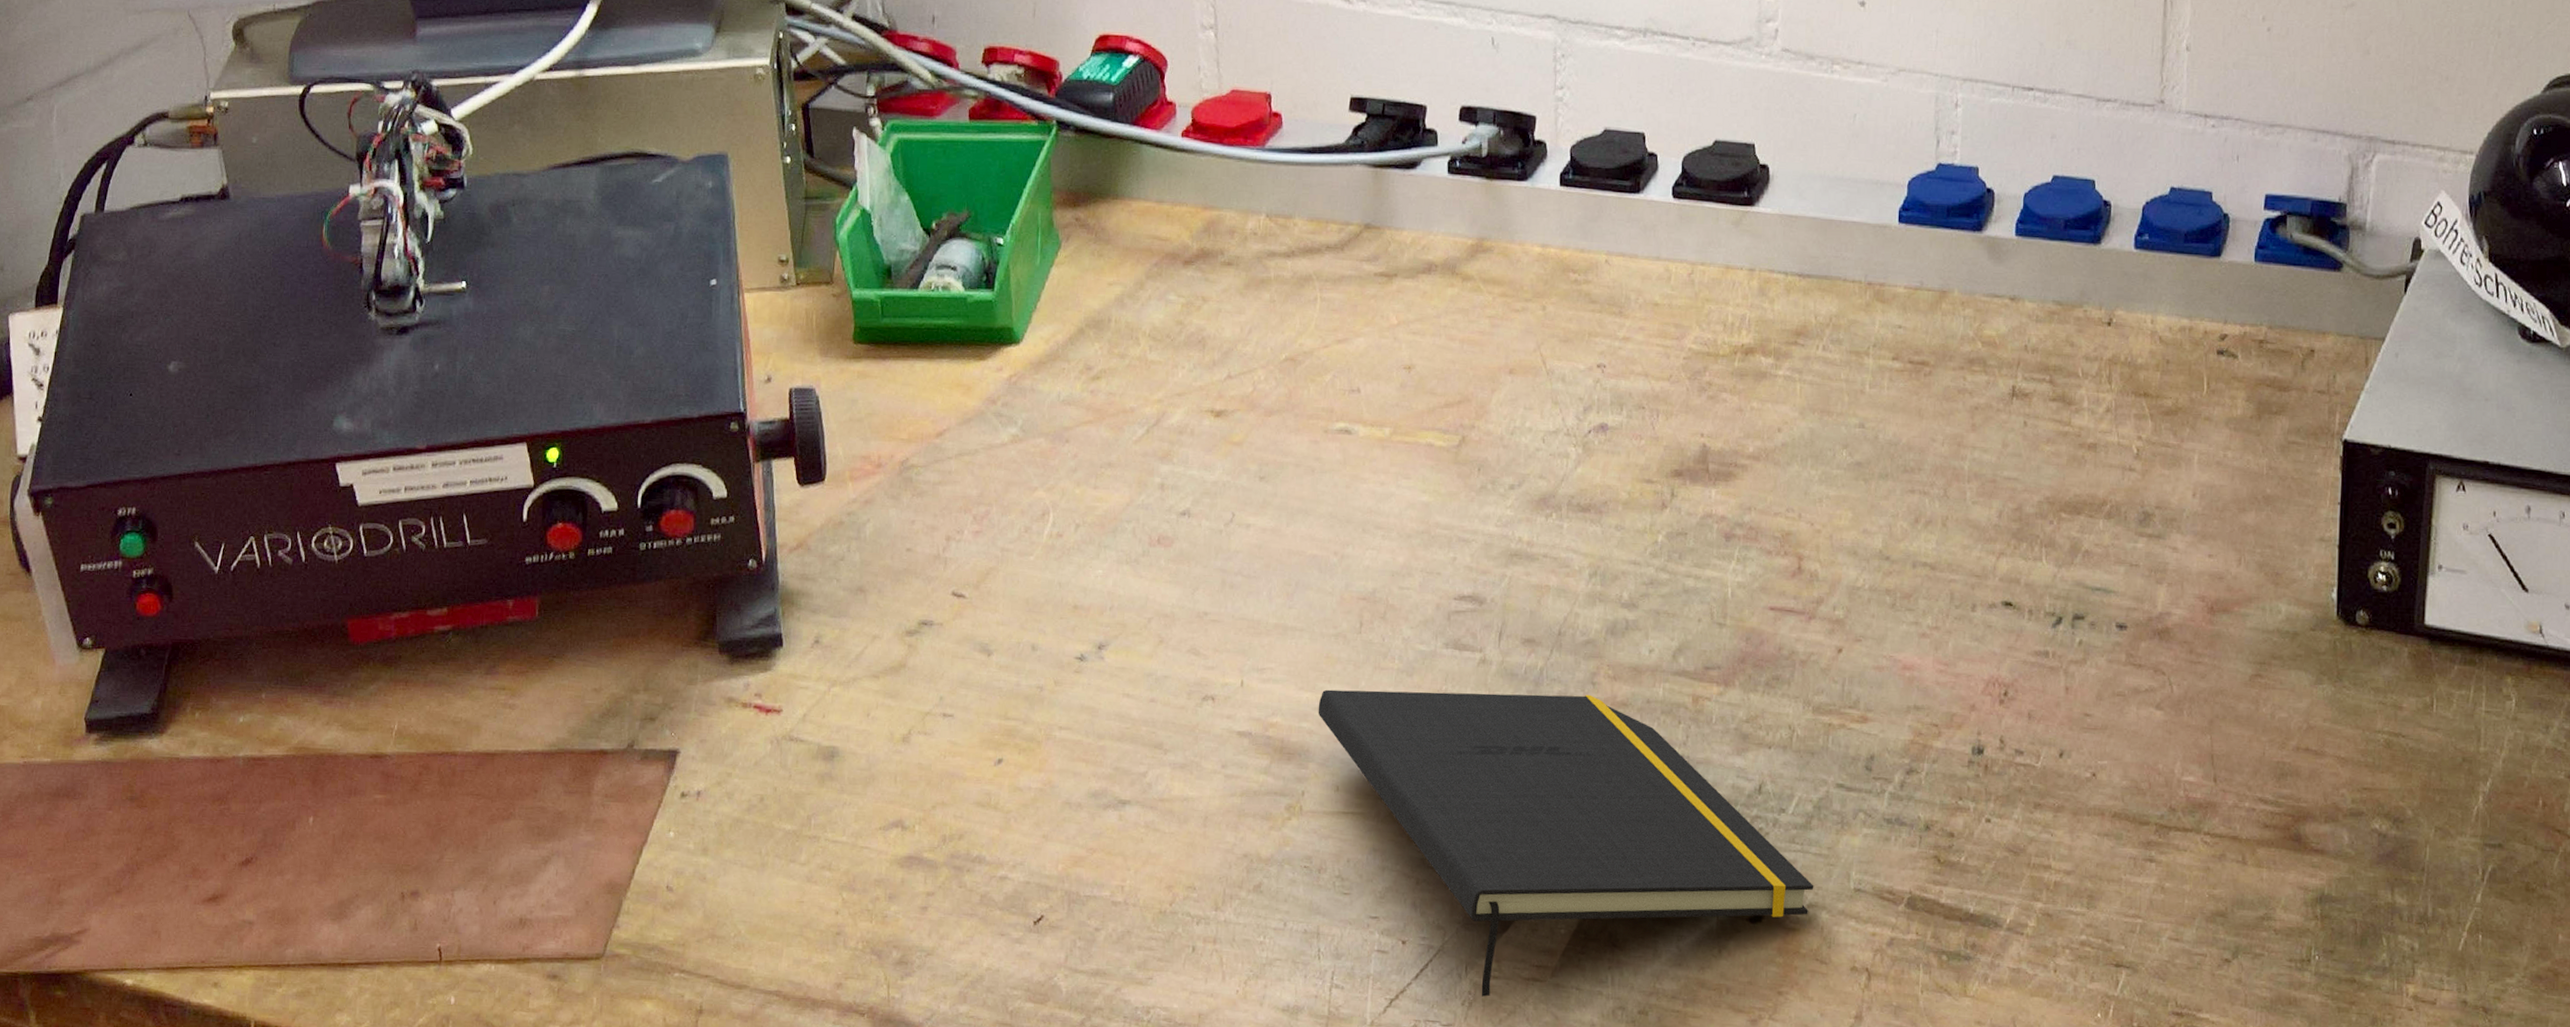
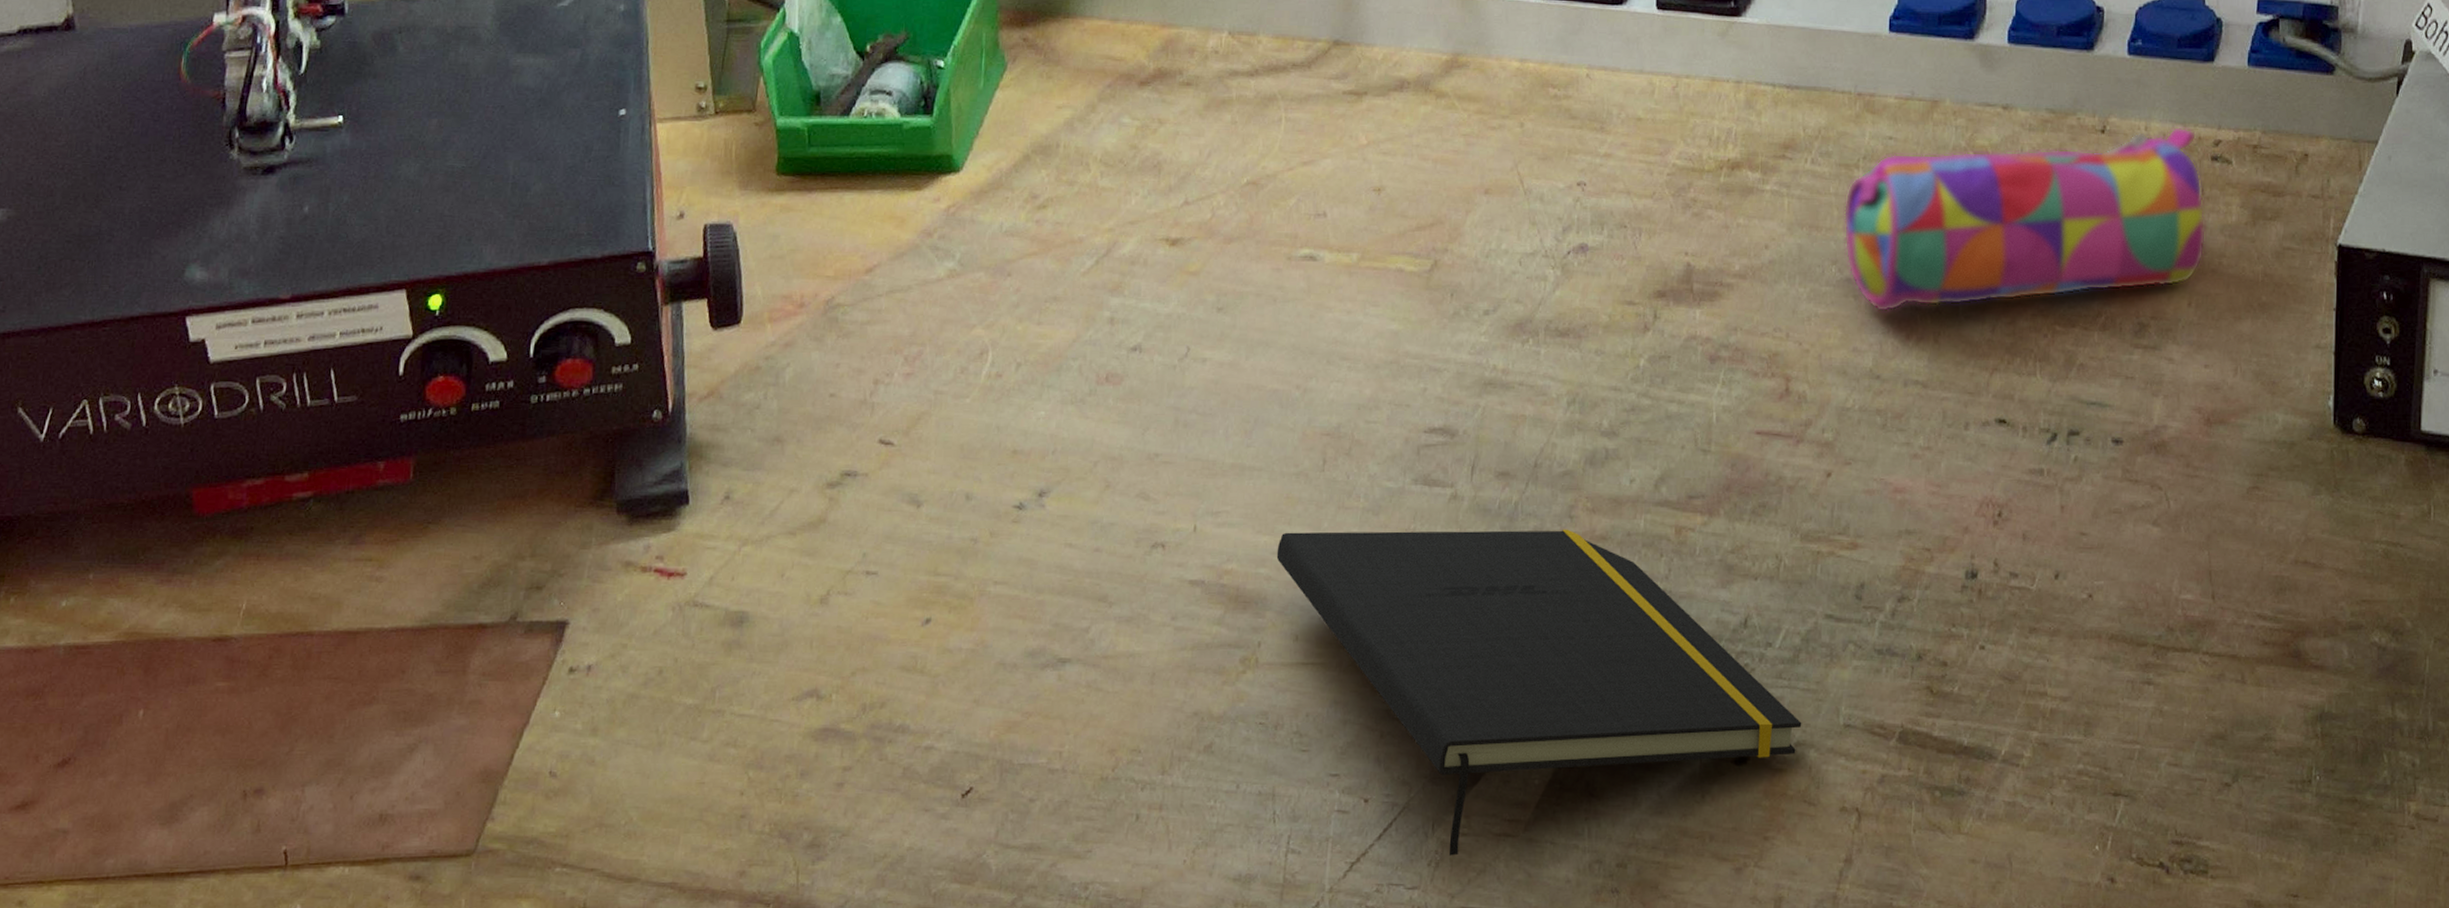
pencil case: none [1853,320,2212,496] -> present [1843,126,2207,312]

